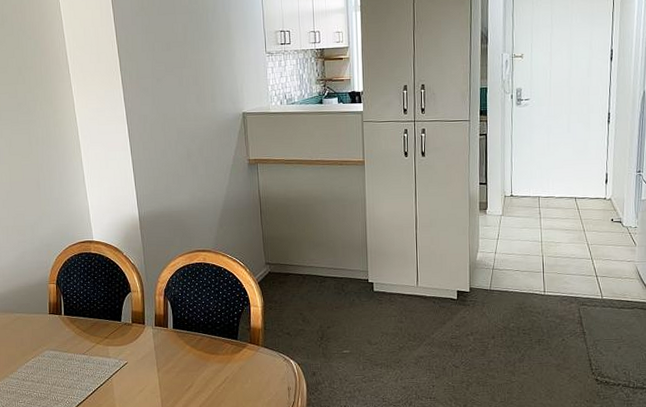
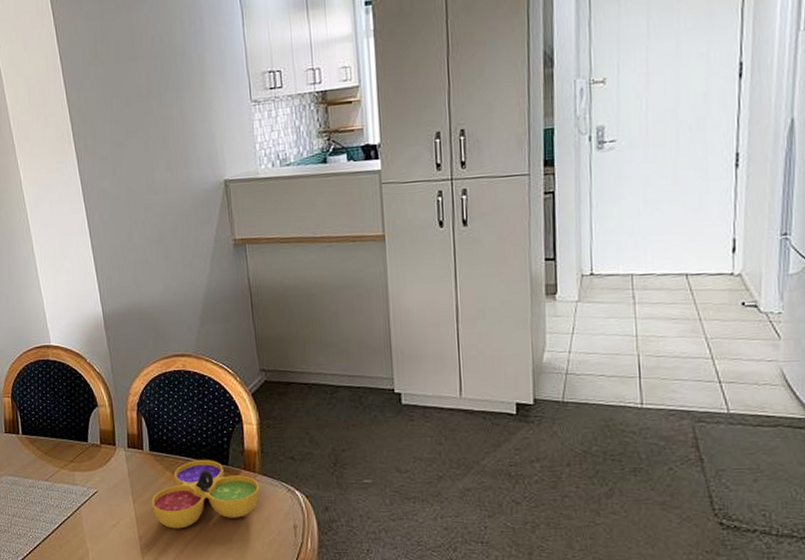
decorative bowl: none [173,335,262,393] -> present [151,459,260,529]

